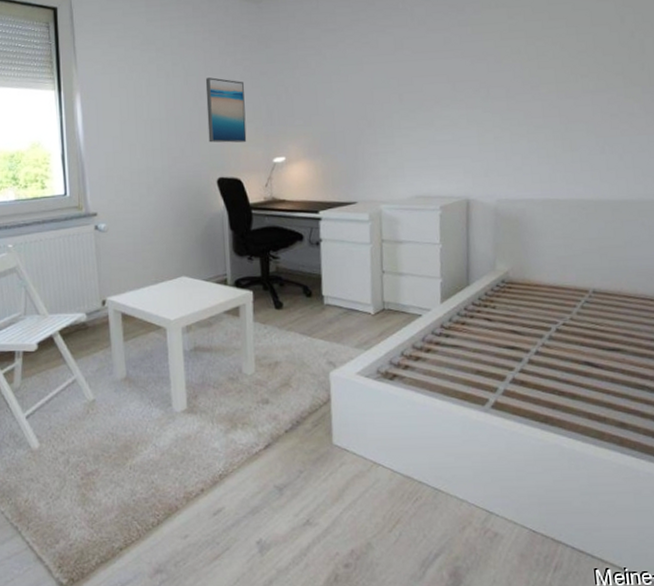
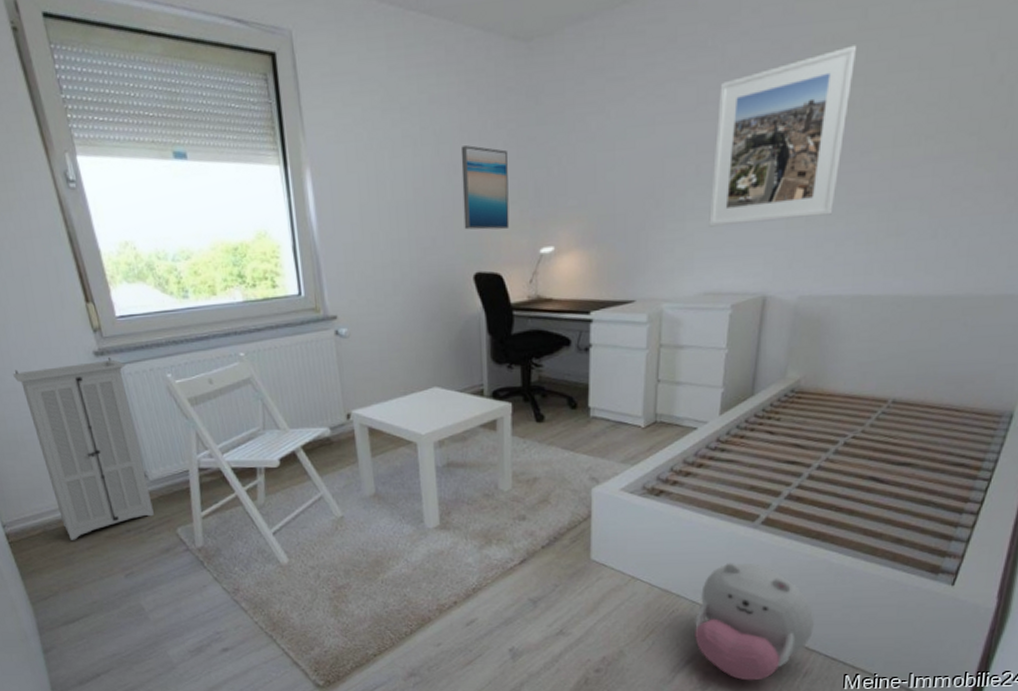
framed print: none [412,9,516,143] -> present [709,45,858,227]
plush toy: none [438,446,556,577] -> present [694,562,814,681]

